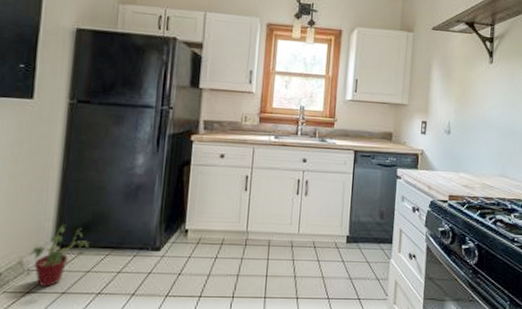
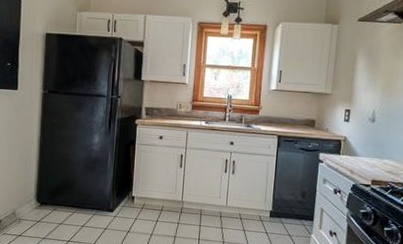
potted plant: present [30,224,90,286] -> none [20,186,61,233]

